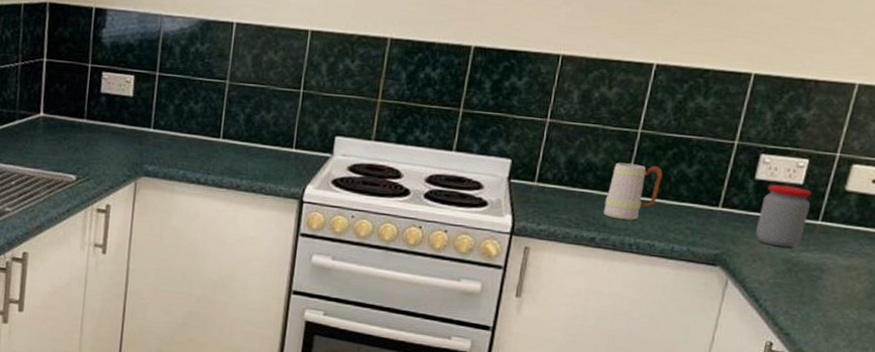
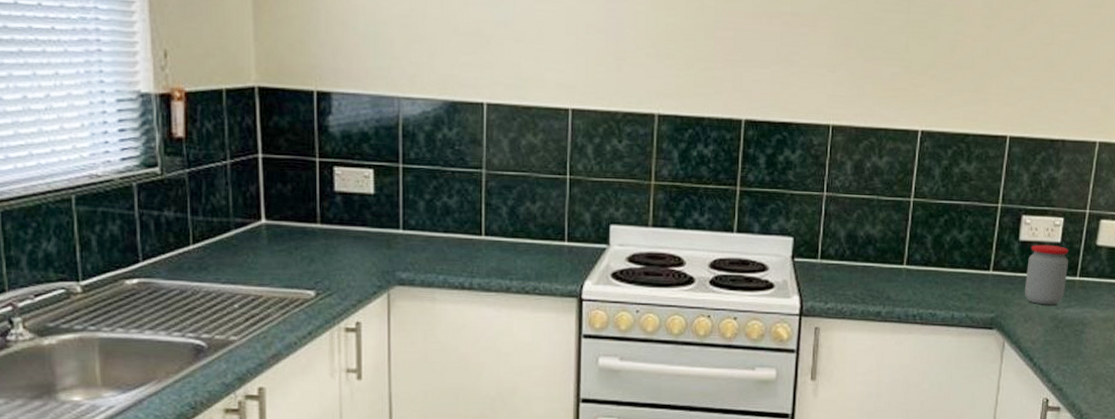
mug: present [603,162,663,221] -> none [886,233,937,291]

